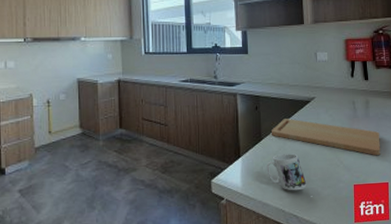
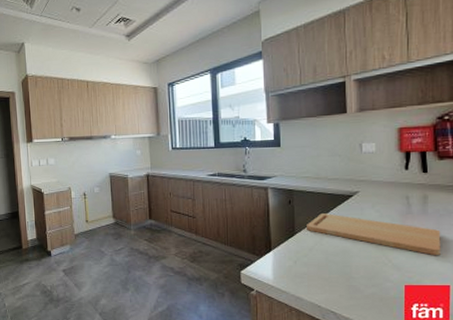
mug: present [266,153,307,191] -> none [300,249,347,287]

